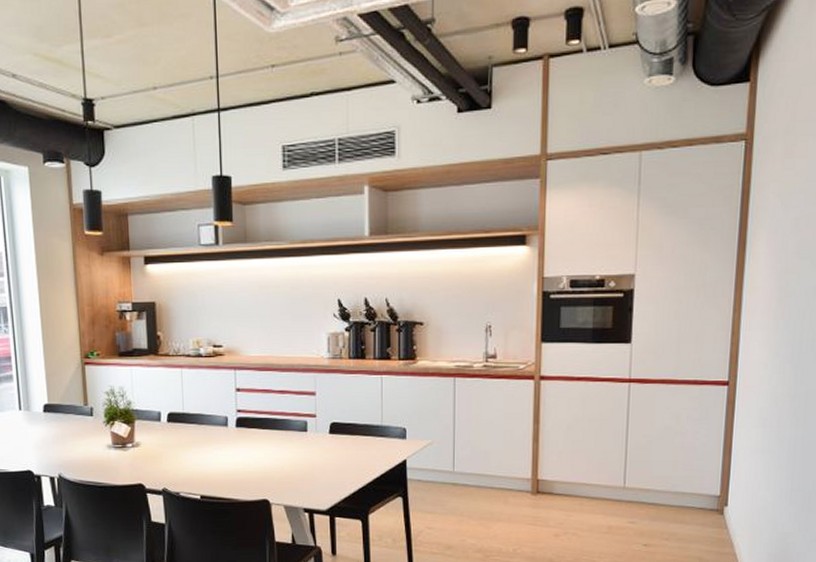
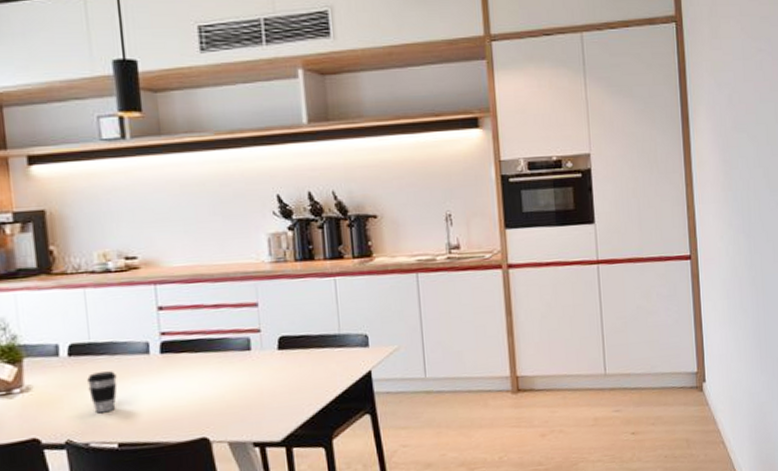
coffee cup: none [180,437,202,470] -> present [87,371,118,413]

